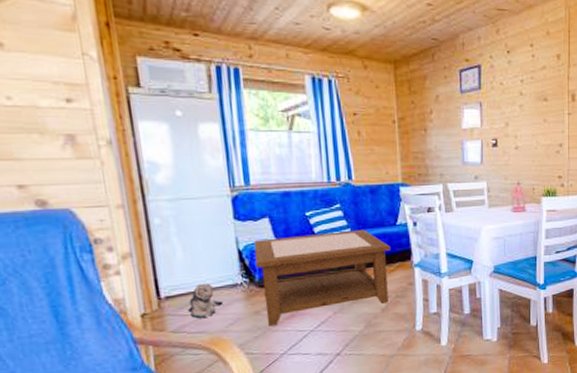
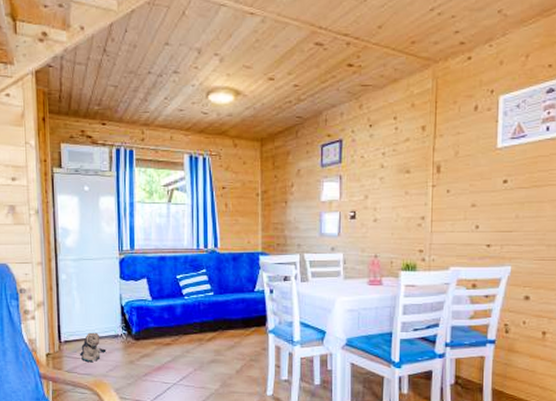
coffee table: present [254,229,391,327] -> none [133,293,248,376]

